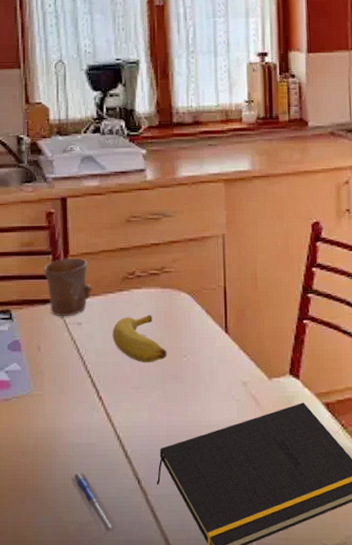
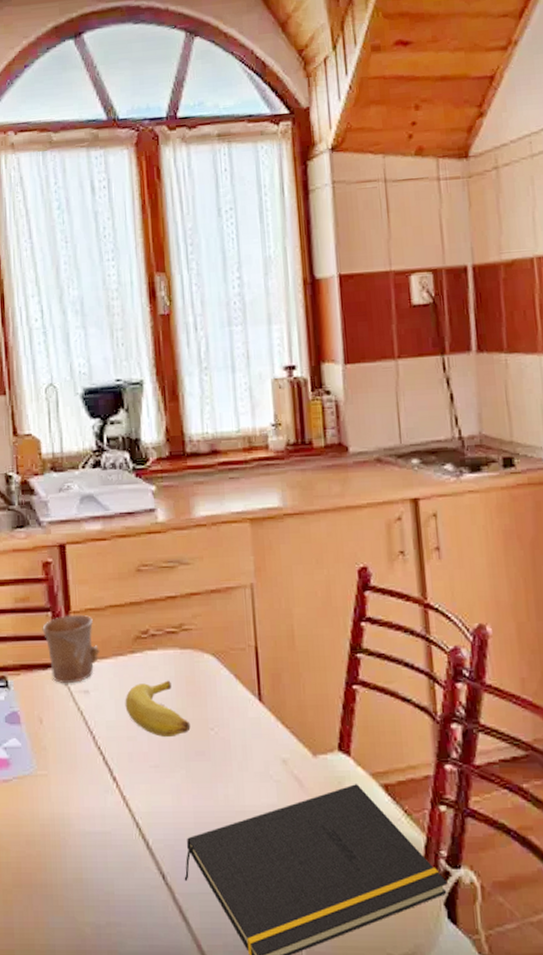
pen: present [72,472,118,533] -> none [85,865,141,937]

